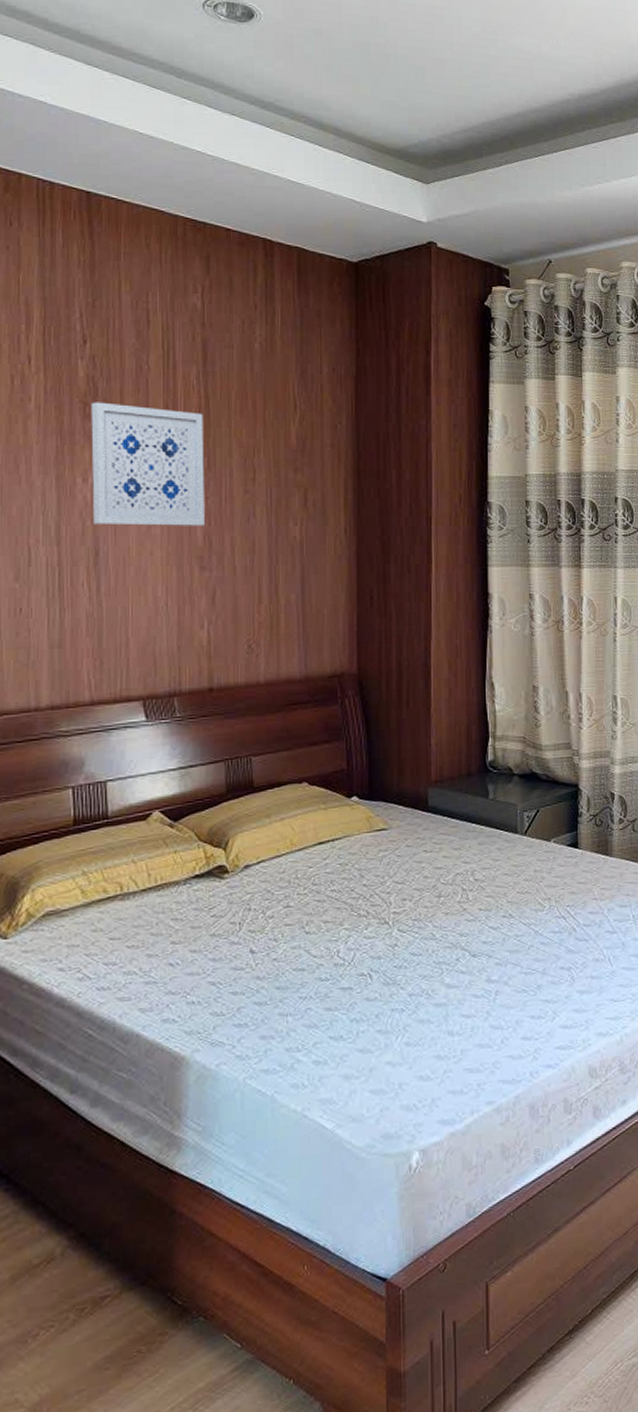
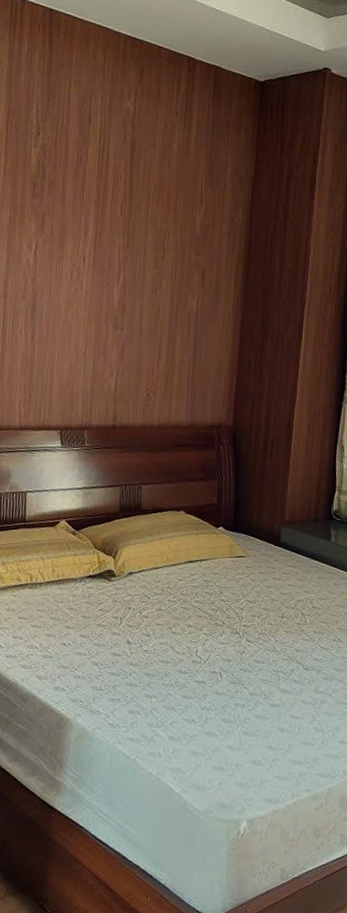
wall art: present [91,402,205,526] -> none [33,183,127,293]

